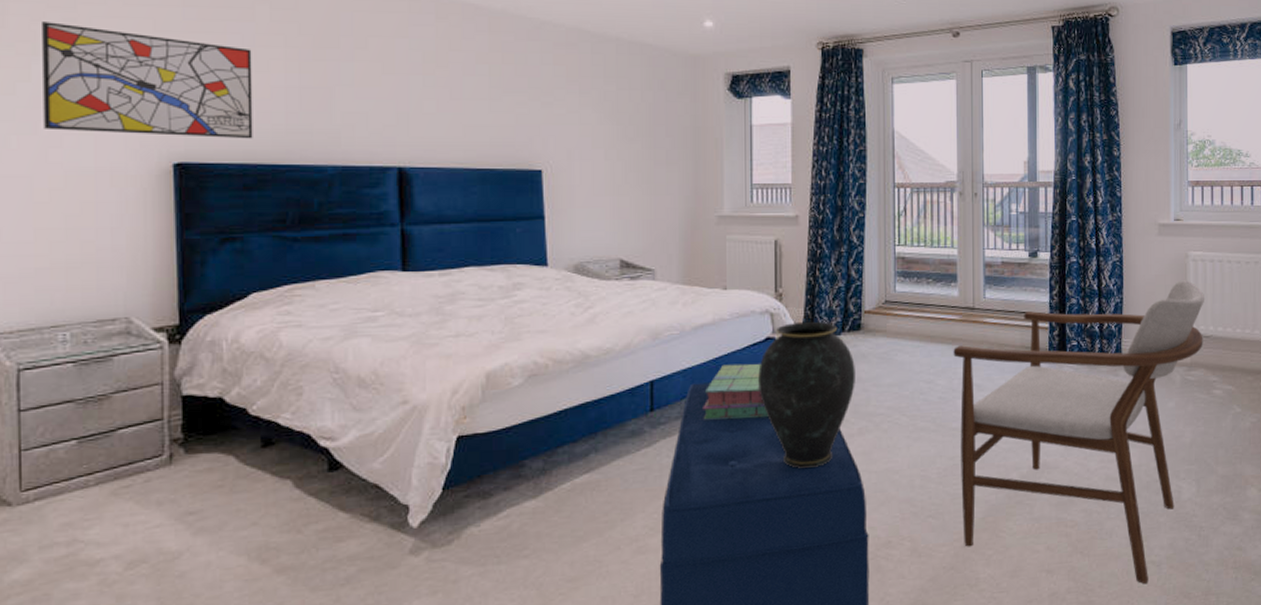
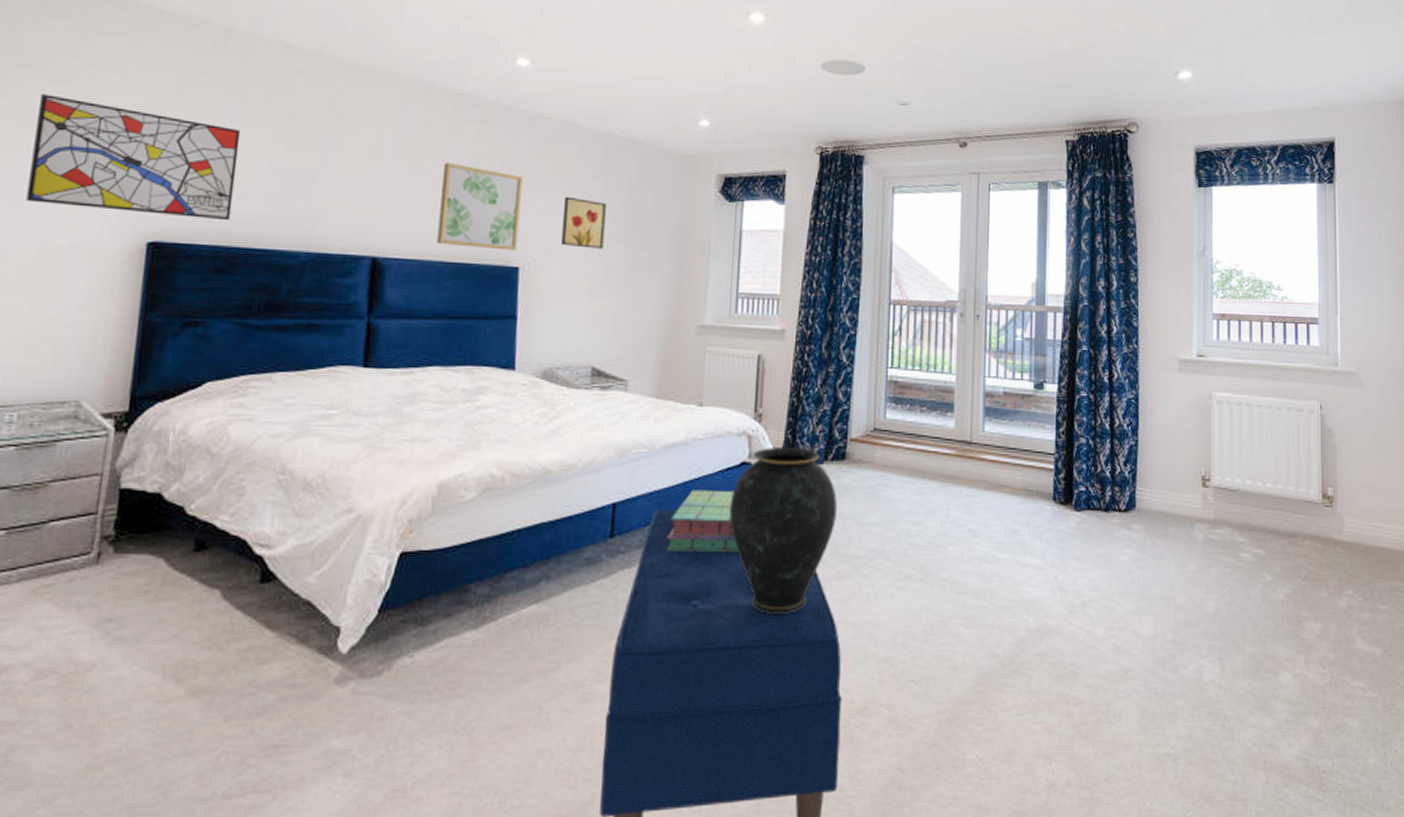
wall art: none [459,73,538,155] -> present [437,163,523,251]
wall art: none [580,100,621,149] -> present [561,196,607,249]
armchair: present [953,280,1204,585] -> none [946,424,1230,782]

